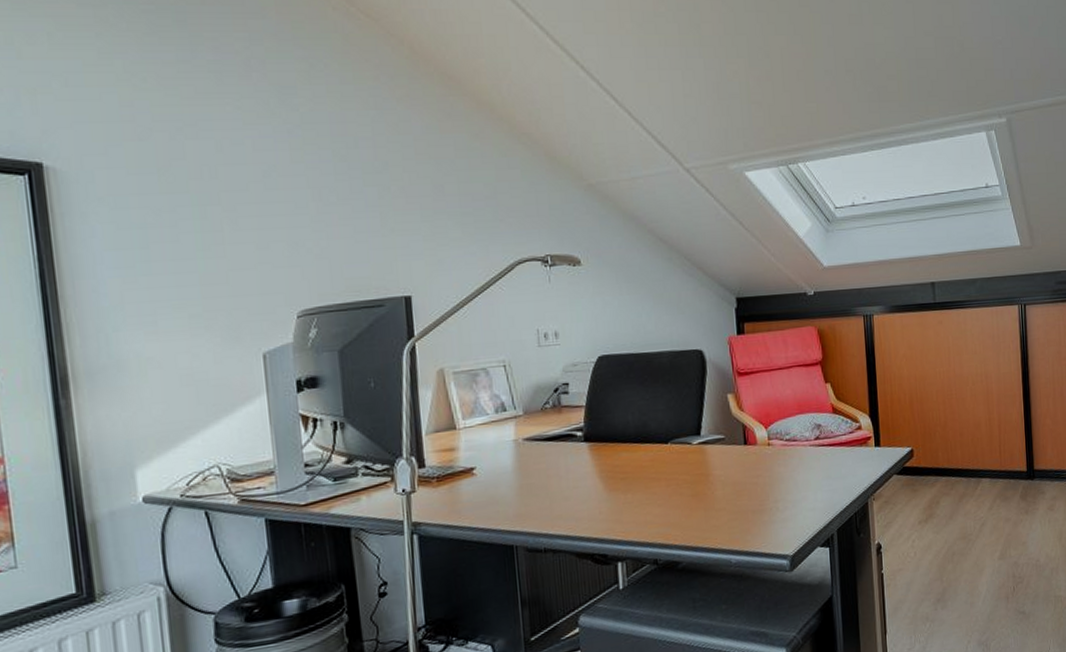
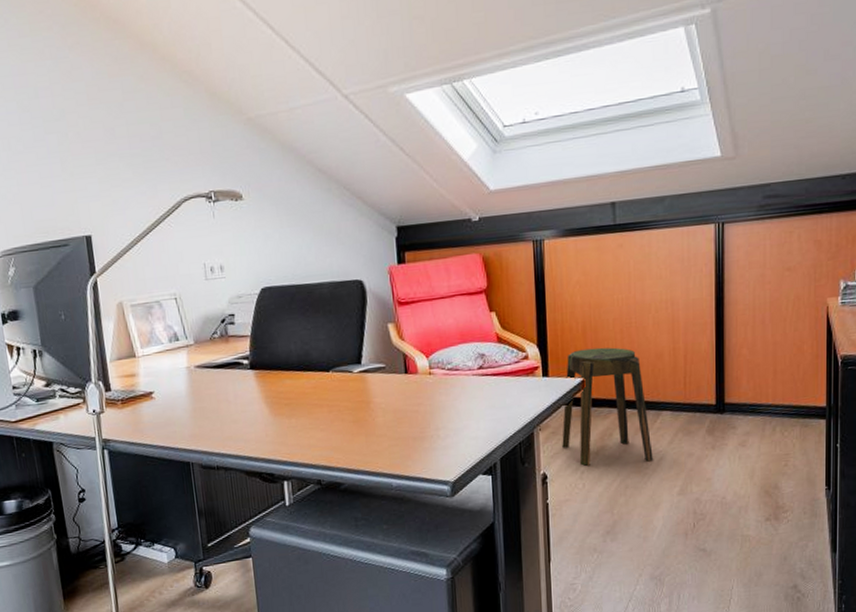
stool: none [894,417,976,534] -> present [562,347,653,466]

